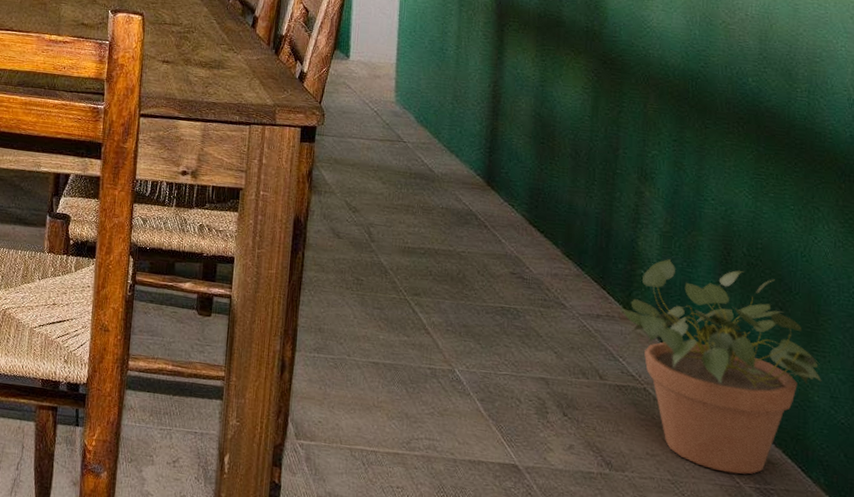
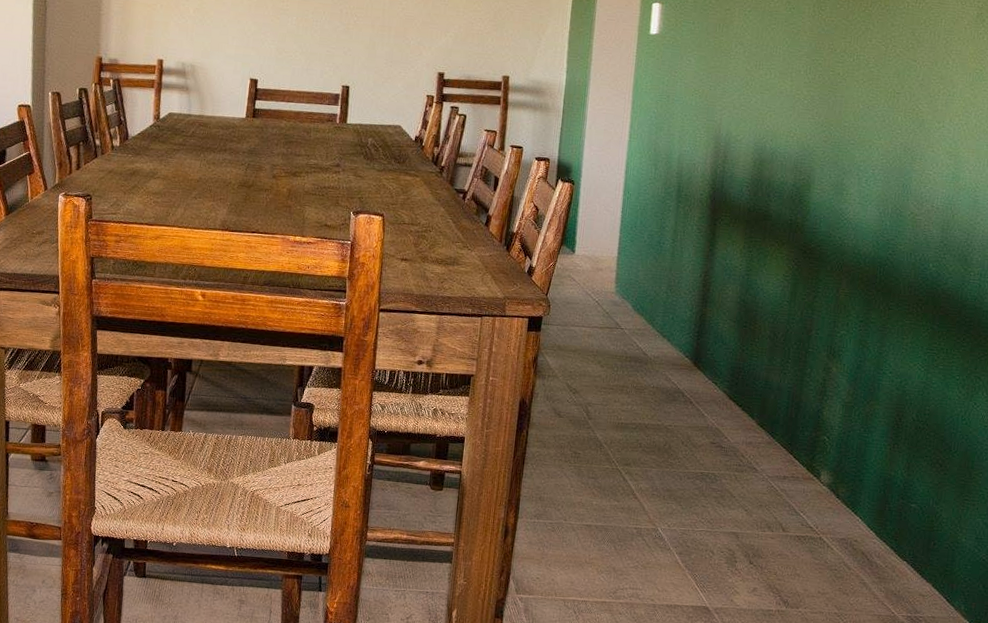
potted plant: present [622,258,822,475] -> none [805,425,970,606]

